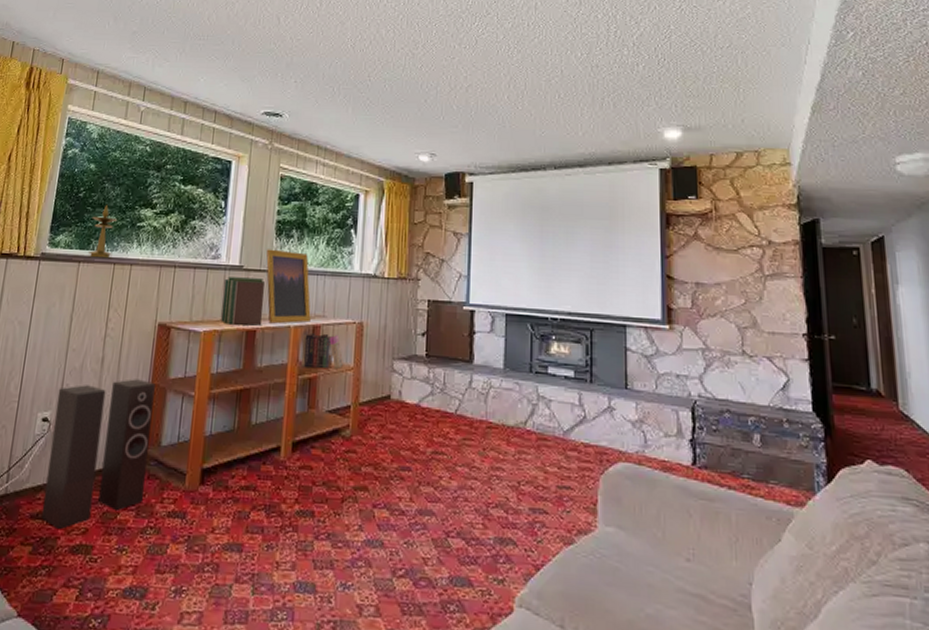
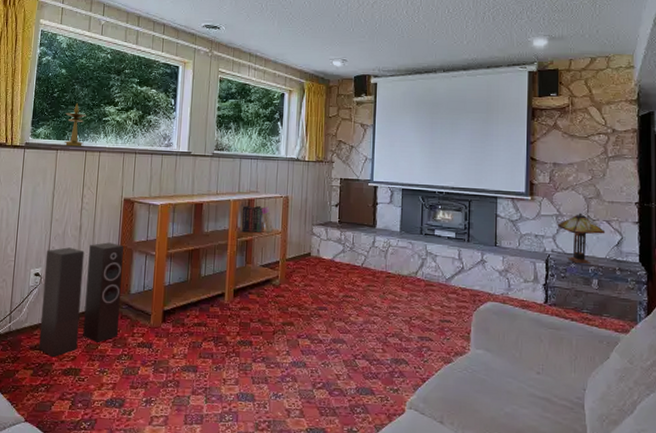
books: present [221,277,265,326] -> none [174,161,209,200]
picture frame: present [266,249,311,324] -> none [209,138,247,198]
table lamp: none [703,346,767,414] -> present [557,212,606,264]

